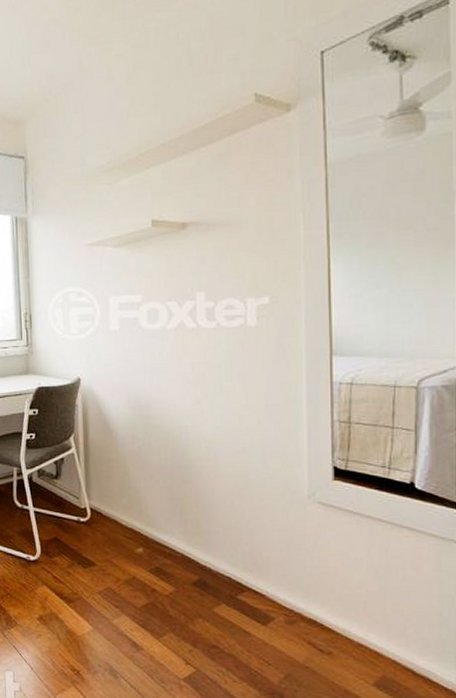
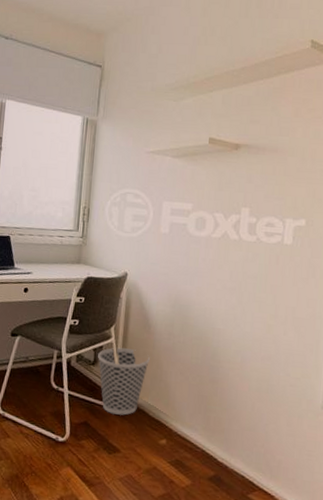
wastebasket: none [60,457,115,527] -> present [98,347,150,416]

